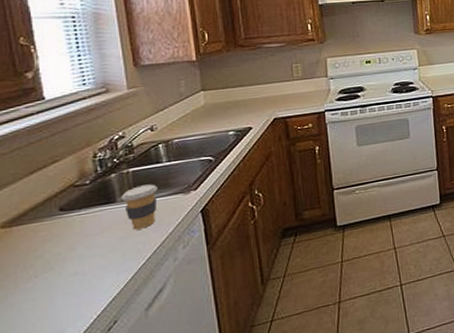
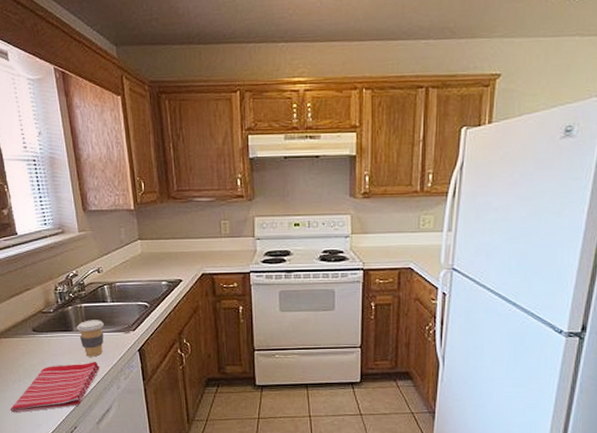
dish towel: none [18,234,150,323] -> present [10,362,99,413]

